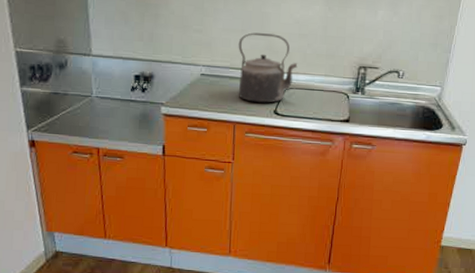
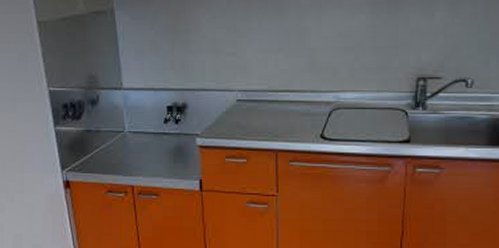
kettle: present [238,32,298,103] -> none [276,50,345,127]

